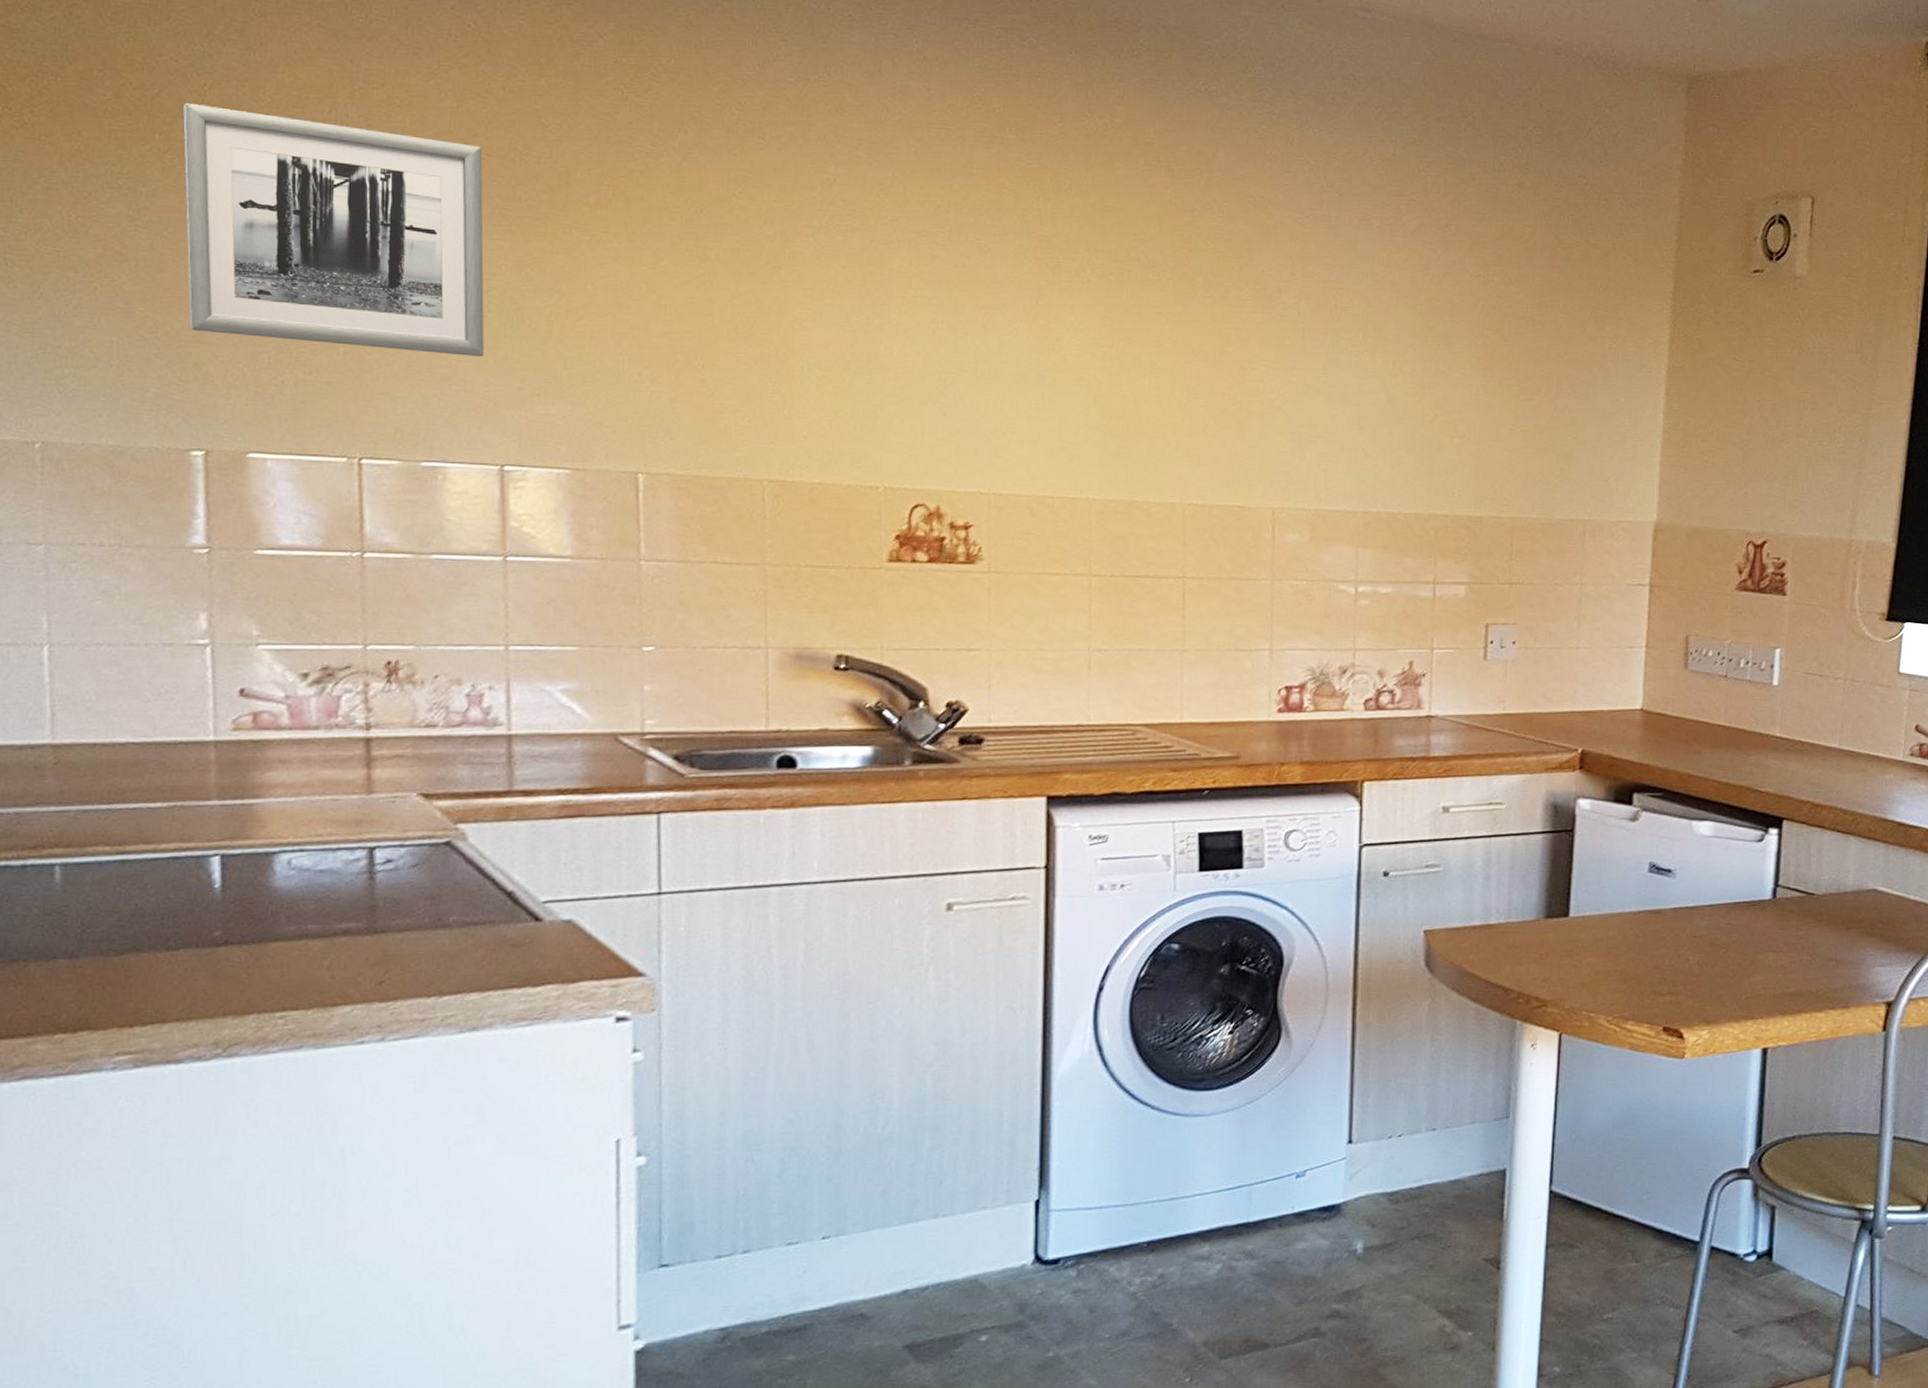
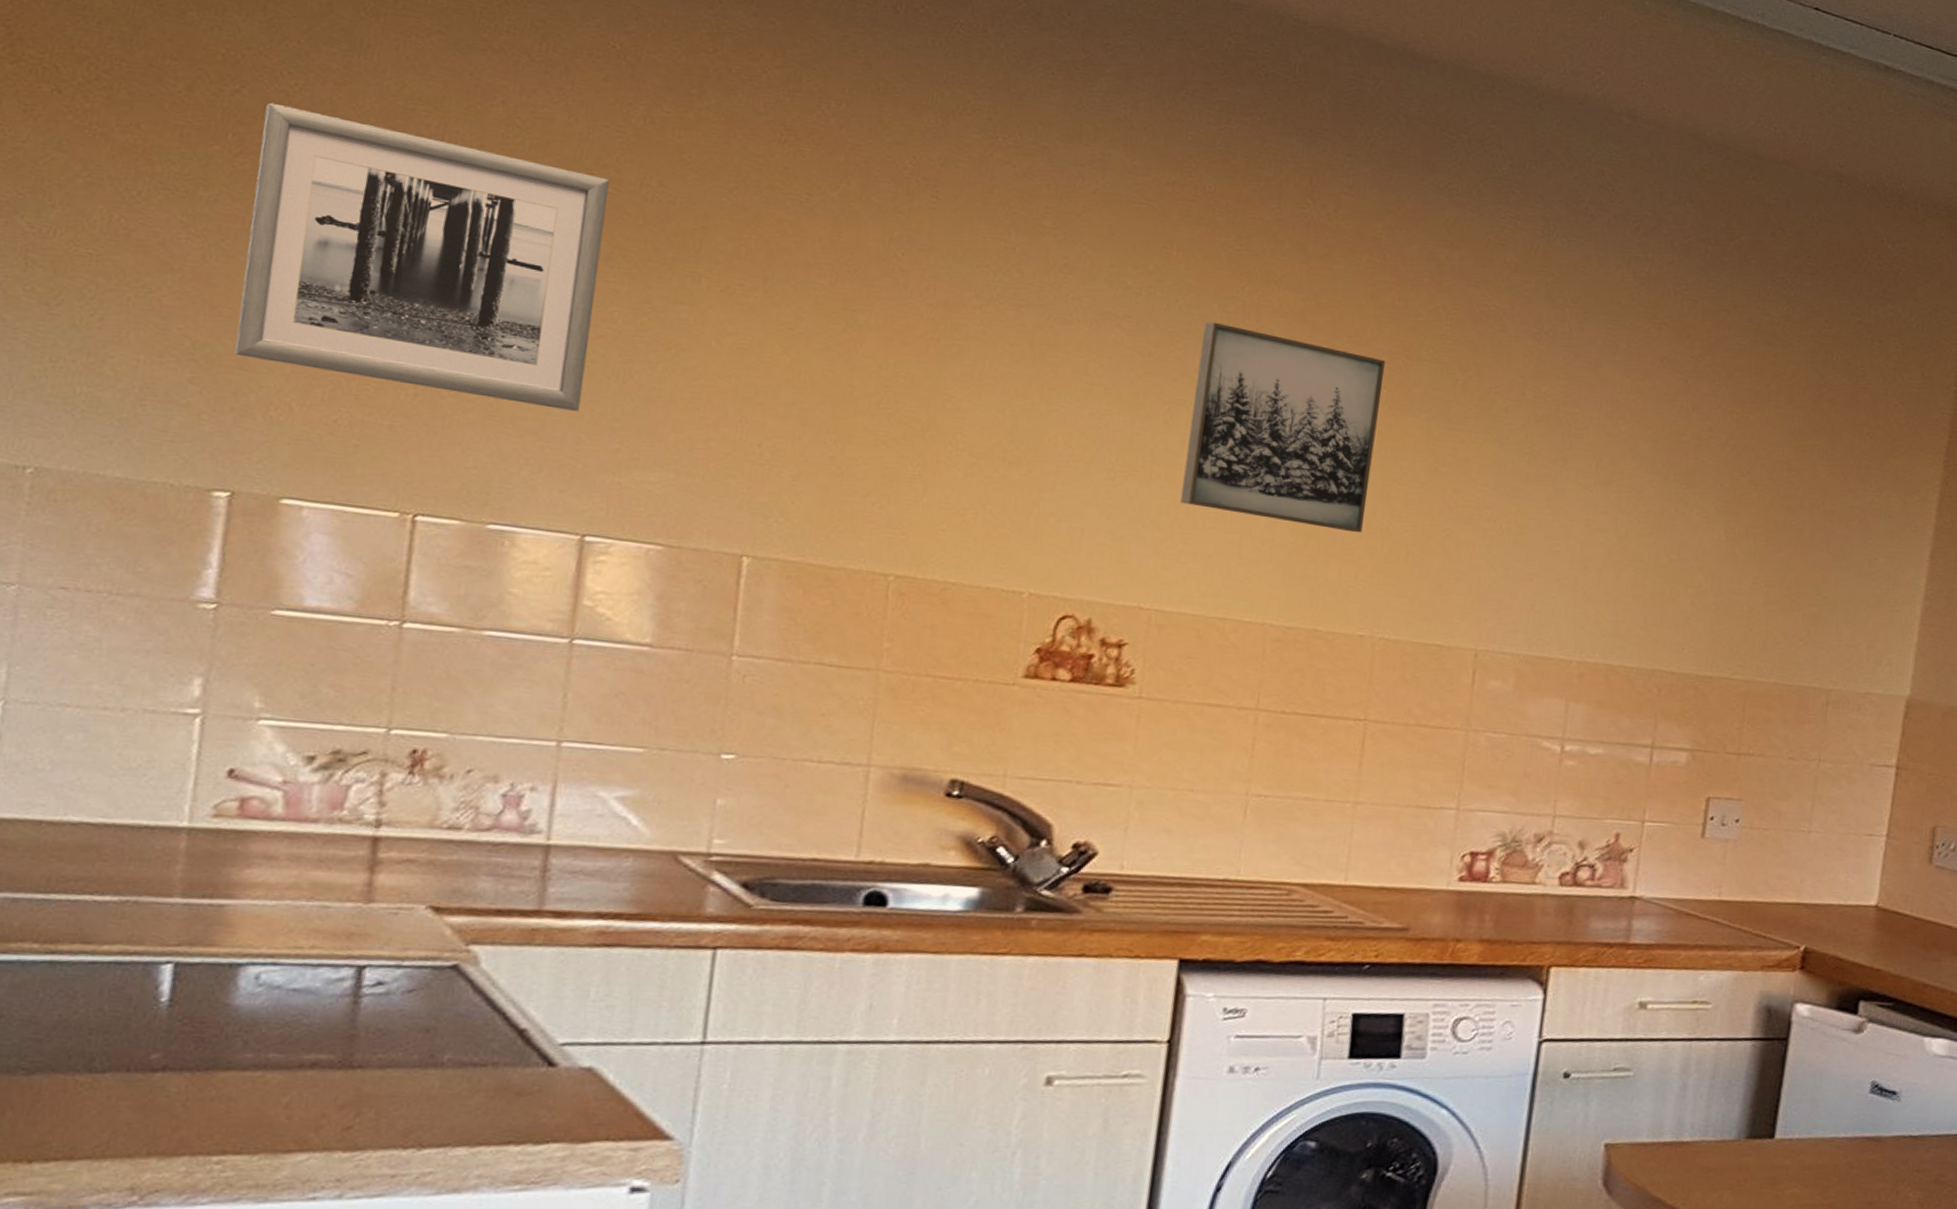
wall art: none [1004,231,1169,412] -> present [1180,322,1386,533]

